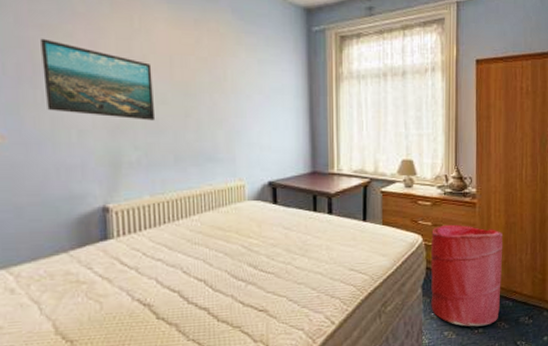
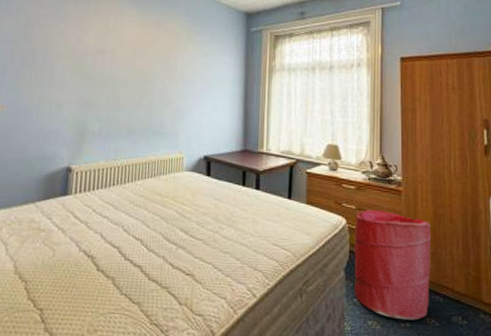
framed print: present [41,38,156,121] -> none [38,34,119,99]

